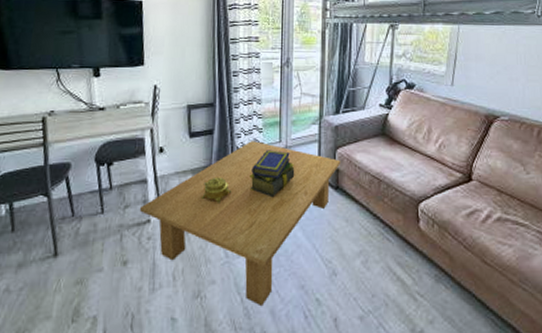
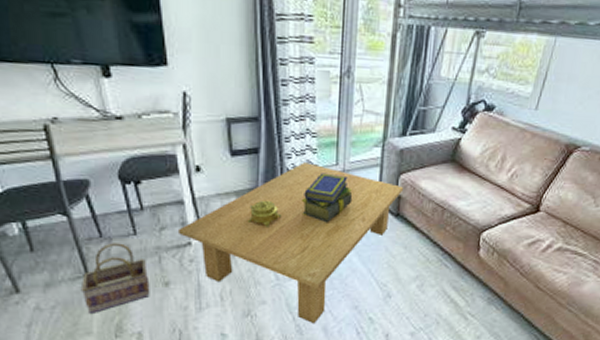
basket: none [48,222,110,297] -> present [80,243,150,315]

